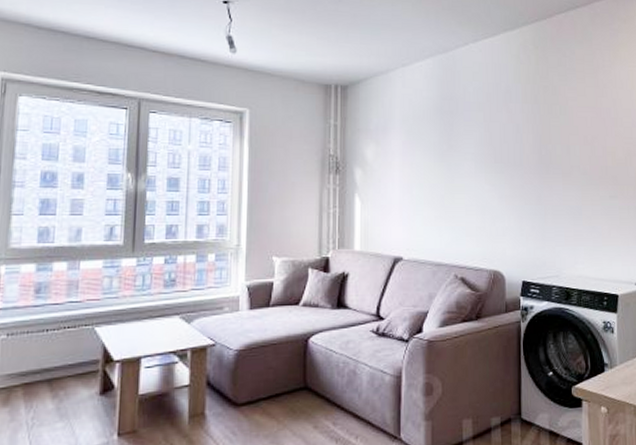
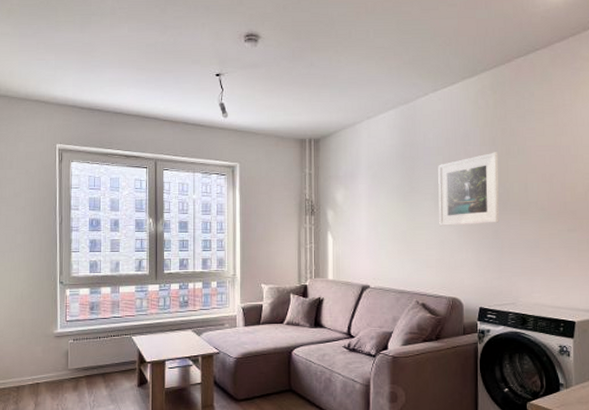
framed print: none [478,111,542,191] -> present [438,152,499,227]

